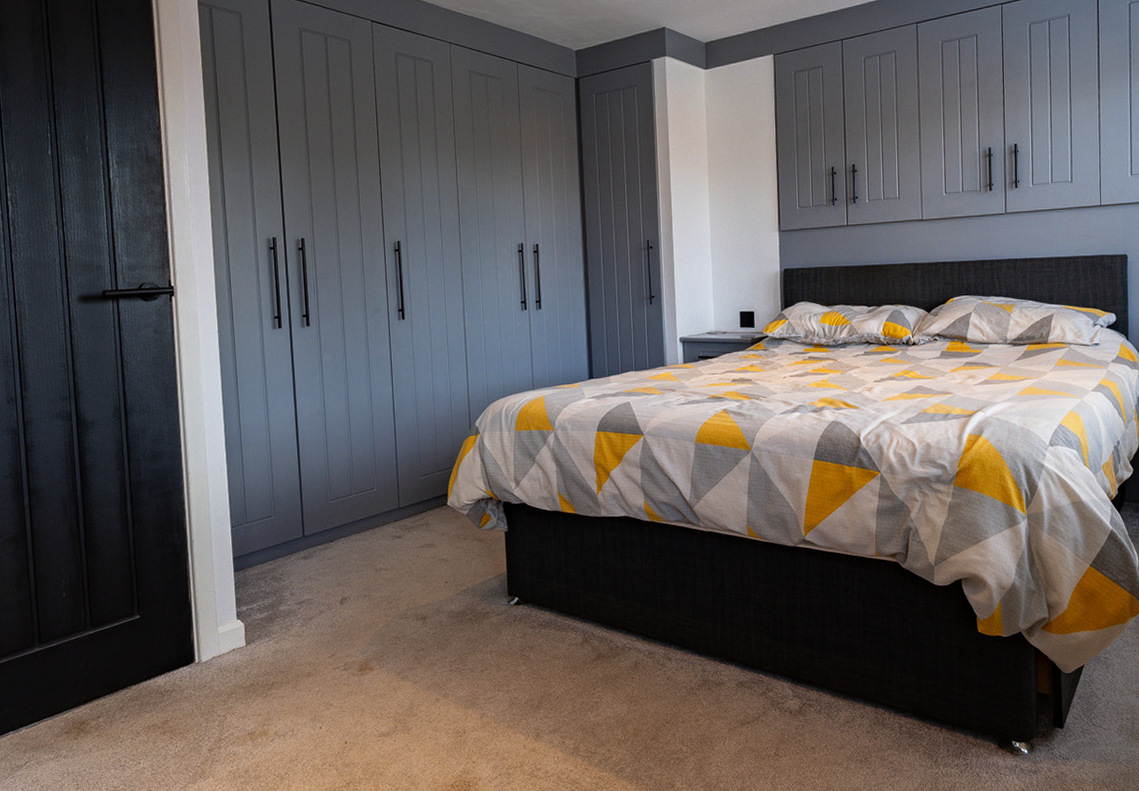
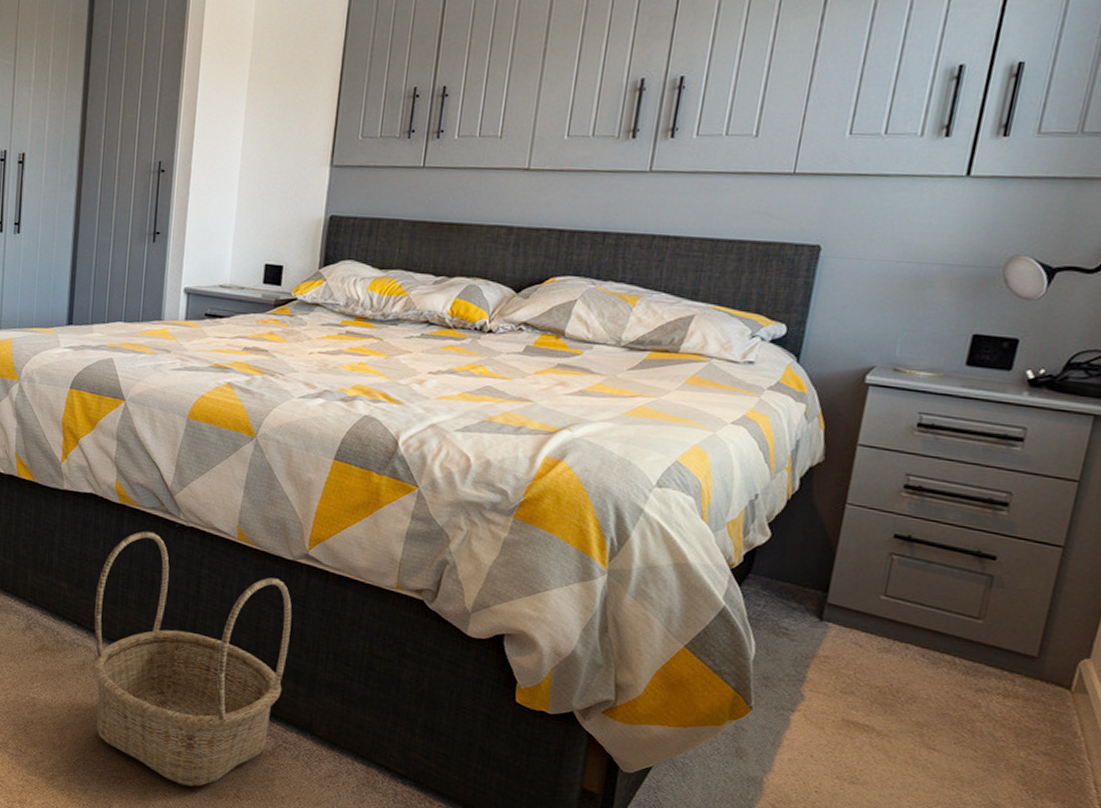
basket: none [639,541,801,754] -> present [91,531,292,787]

